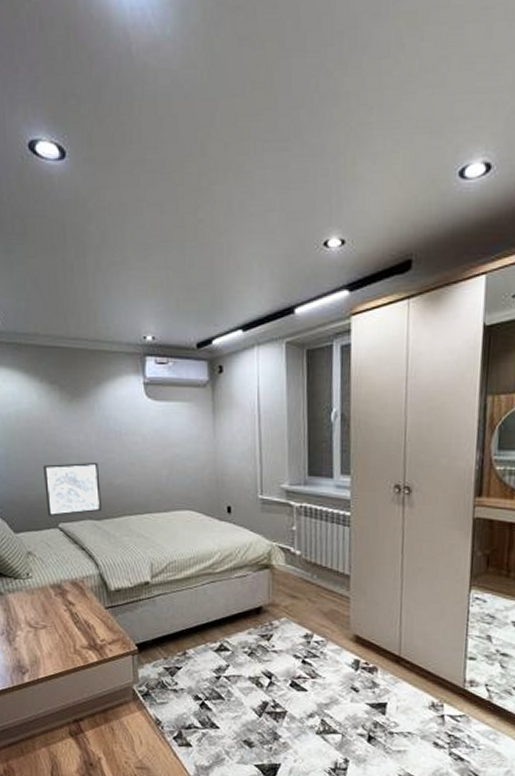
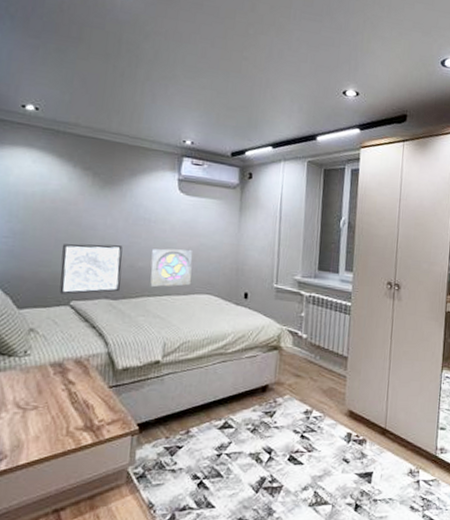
wall ornament: none [127,461,171,506] -> present [150,248,193,288]

